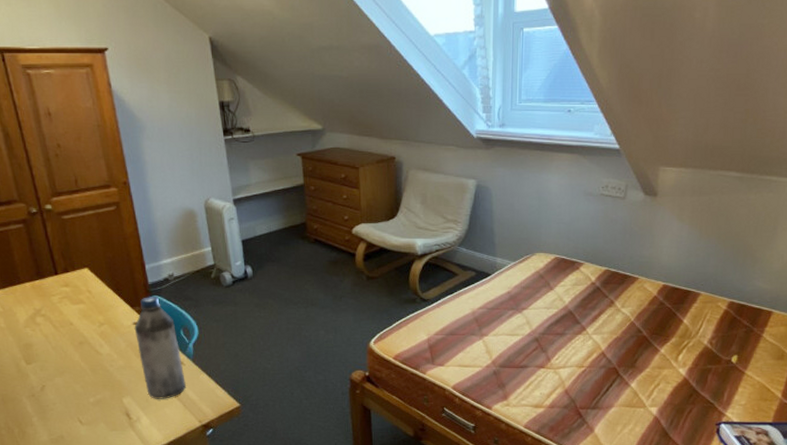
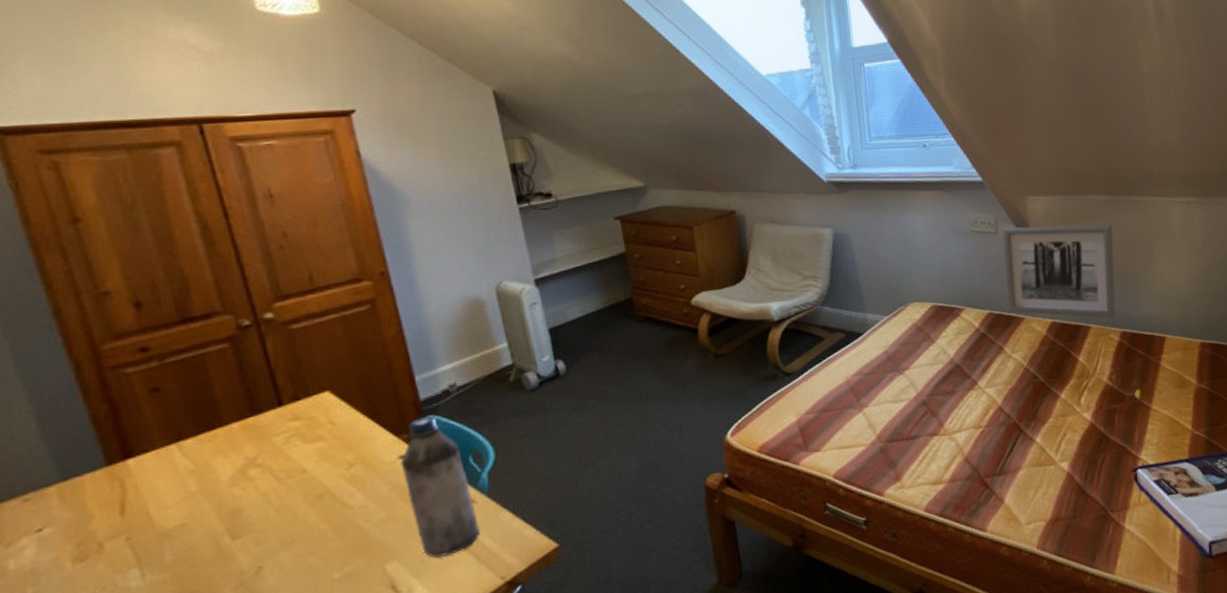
wall art: none [625,194,739,289] -> present [1002,224,1116,319]

